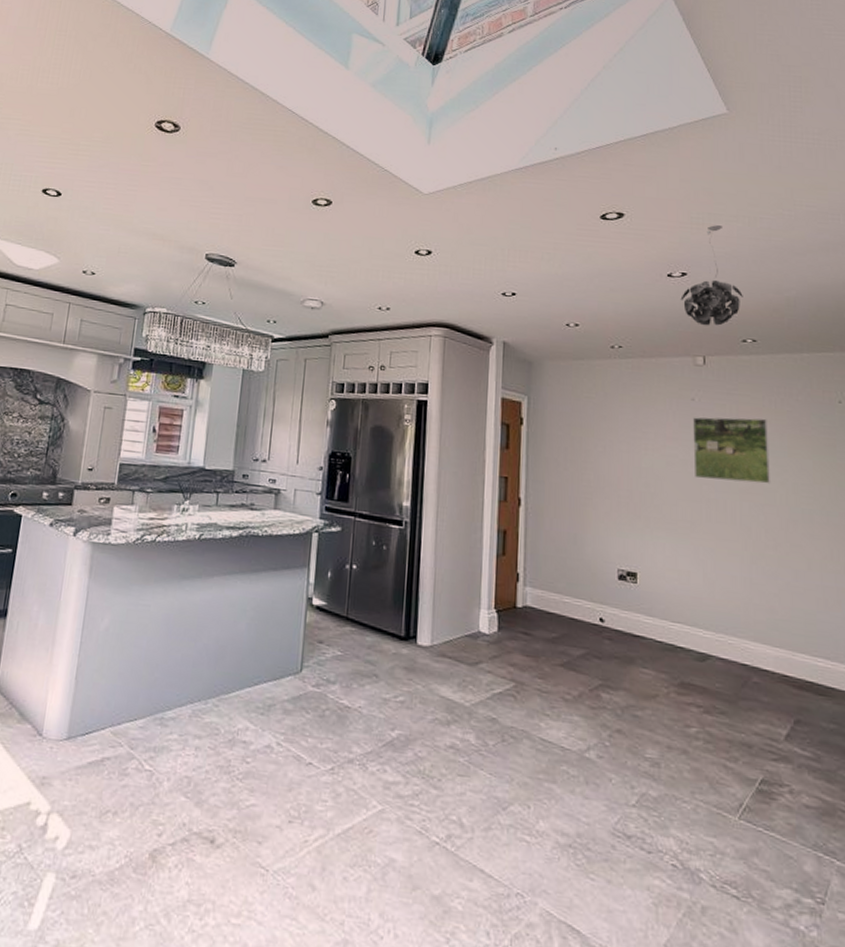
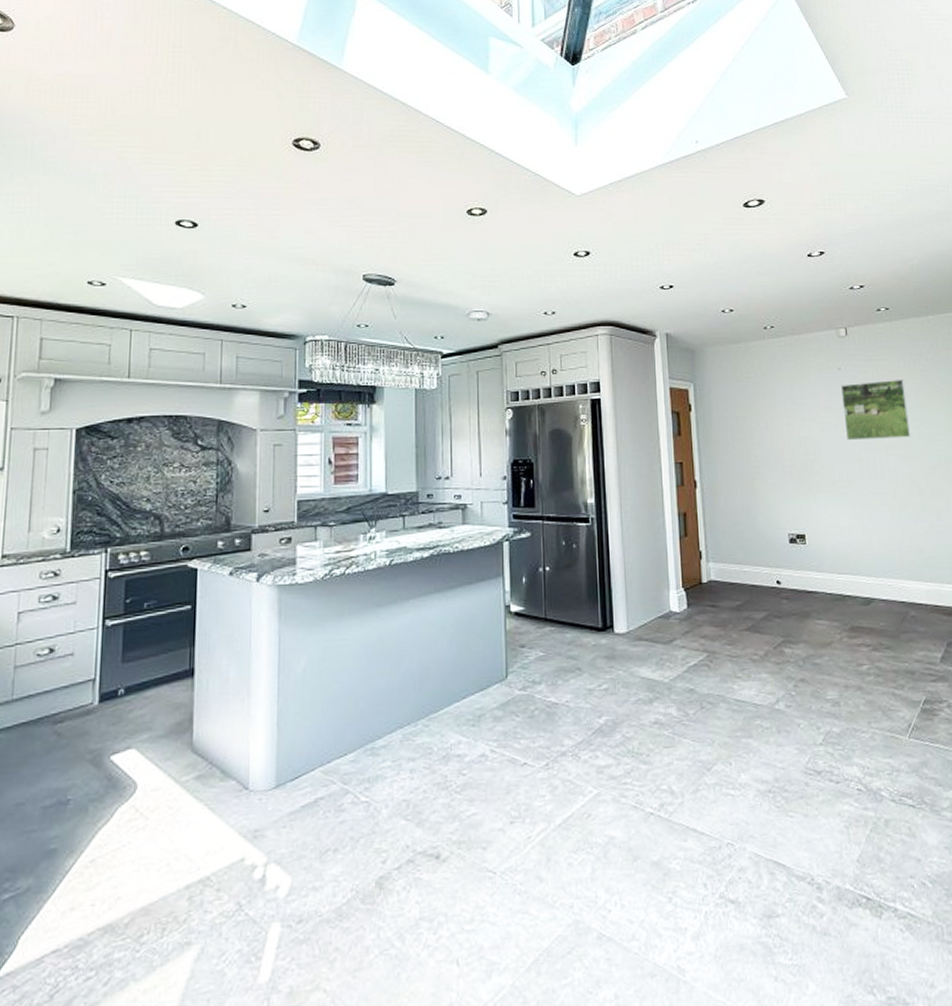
pendant light: present [680,225,743,326] -> none [820,205,874,300]

